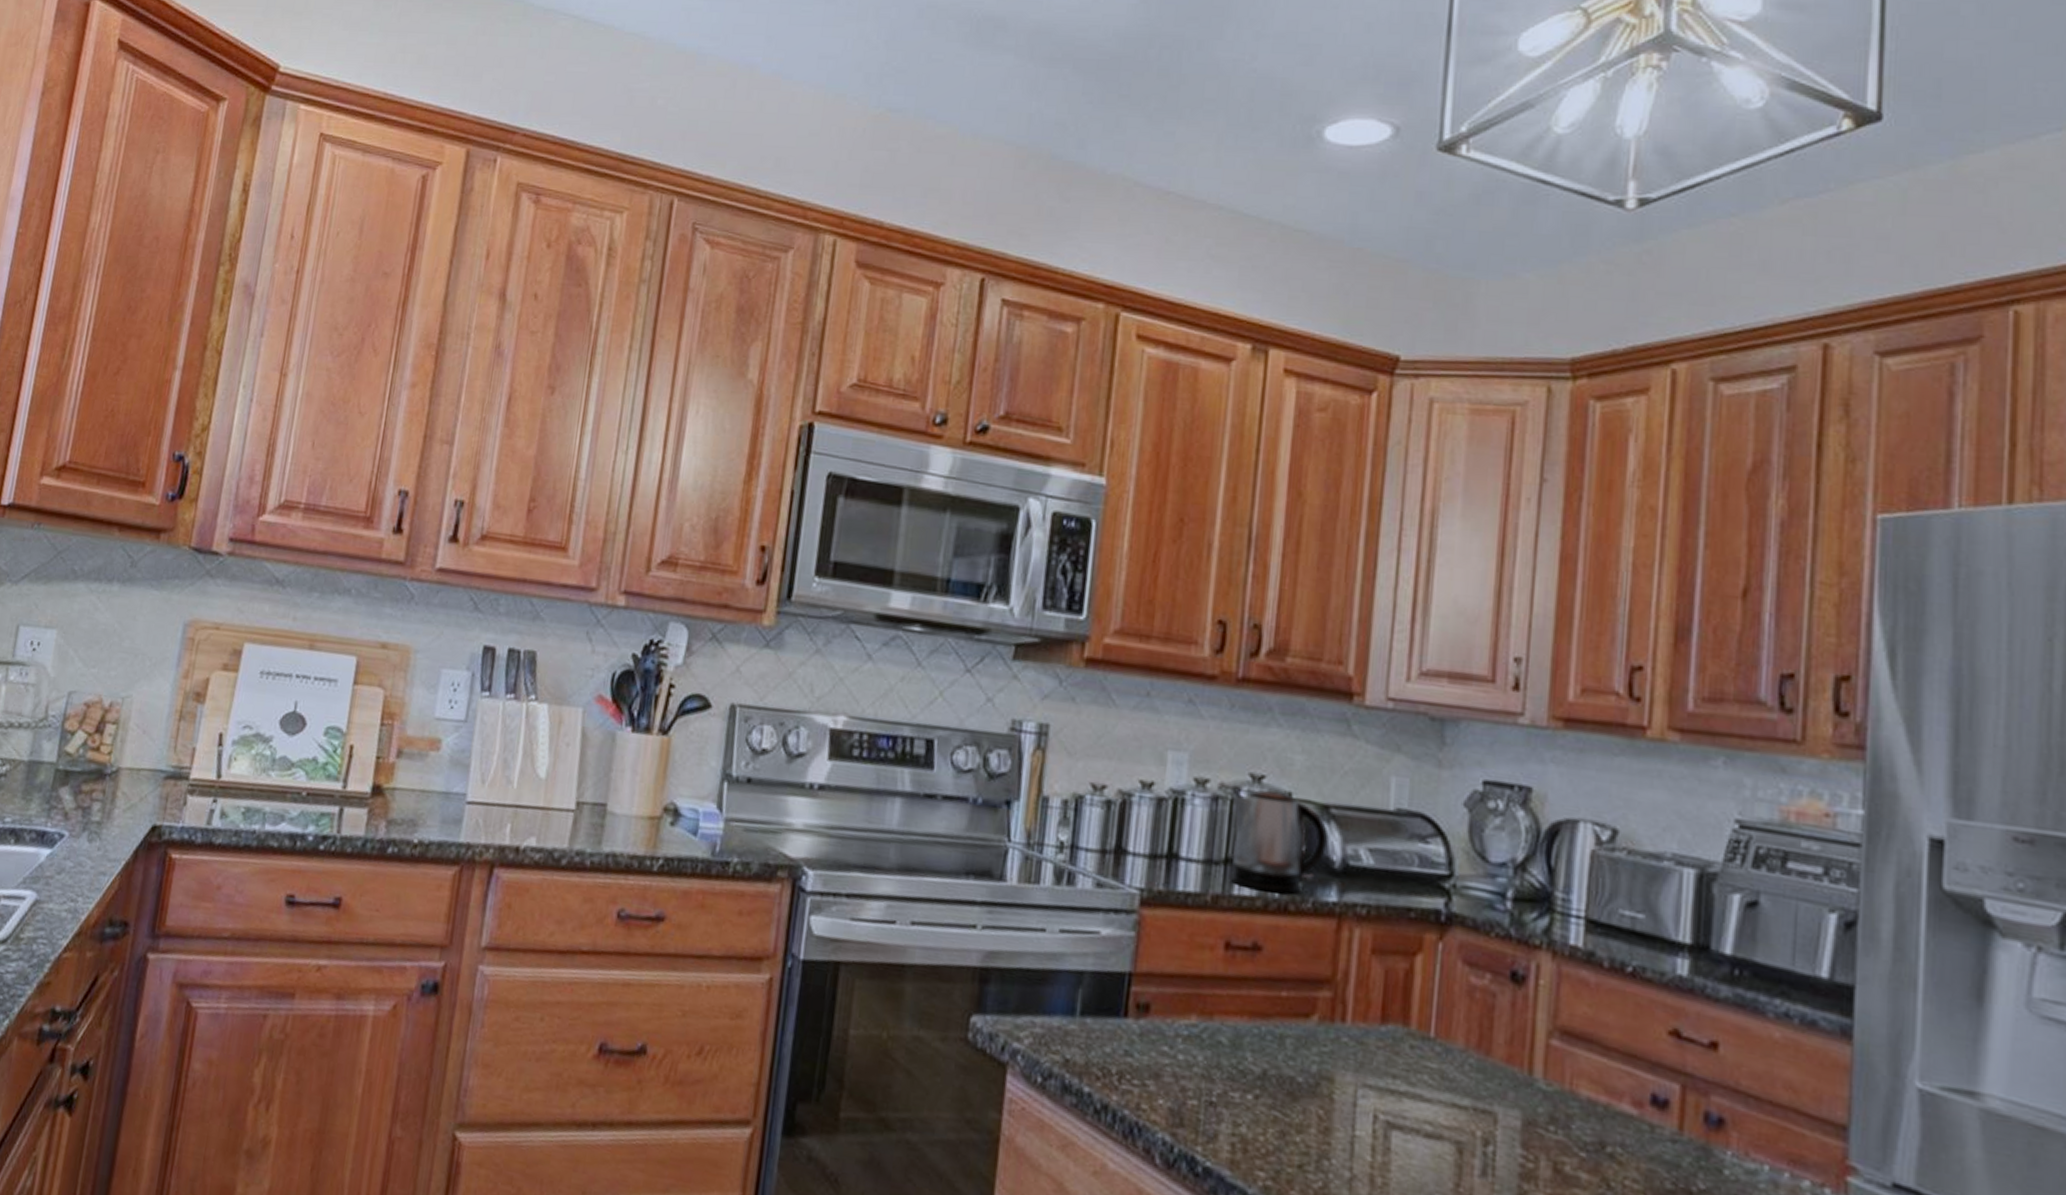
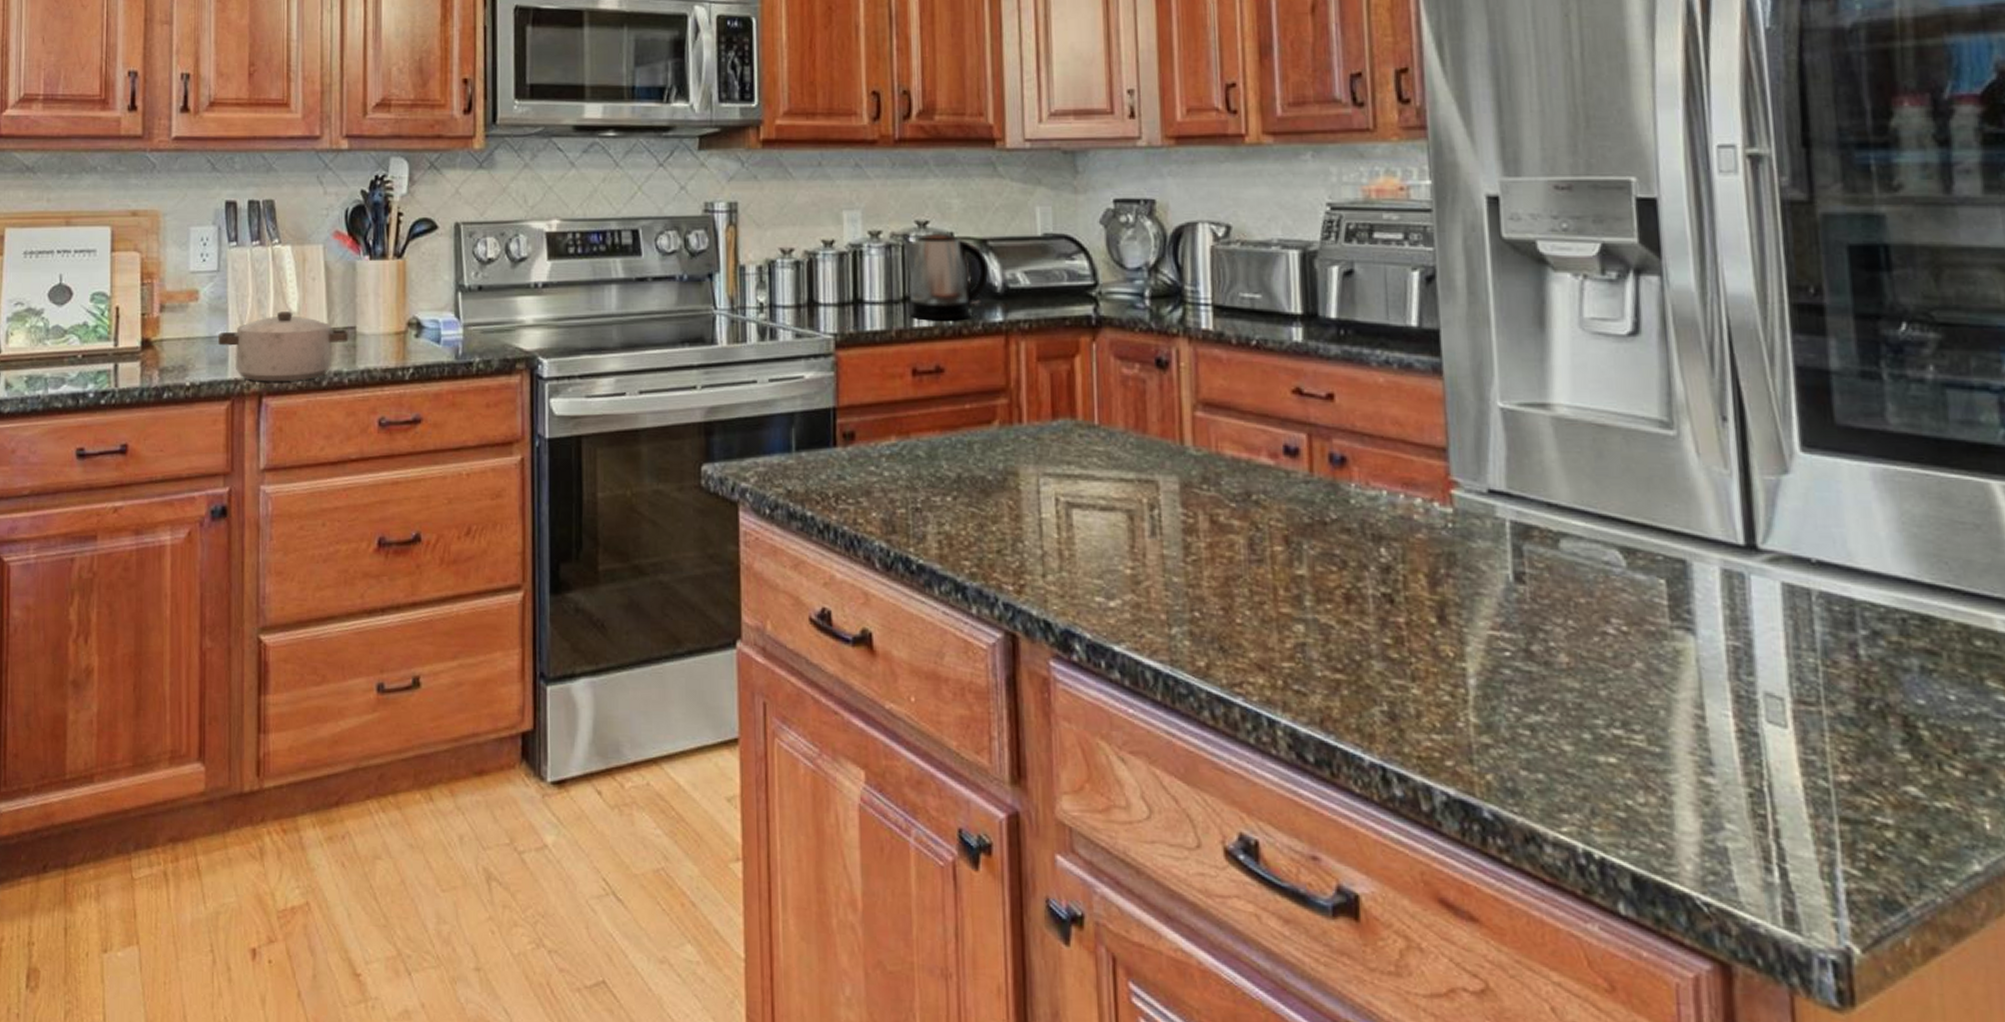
cooking pot: none [454,775,599,856] -> present [217,311,349,382]

